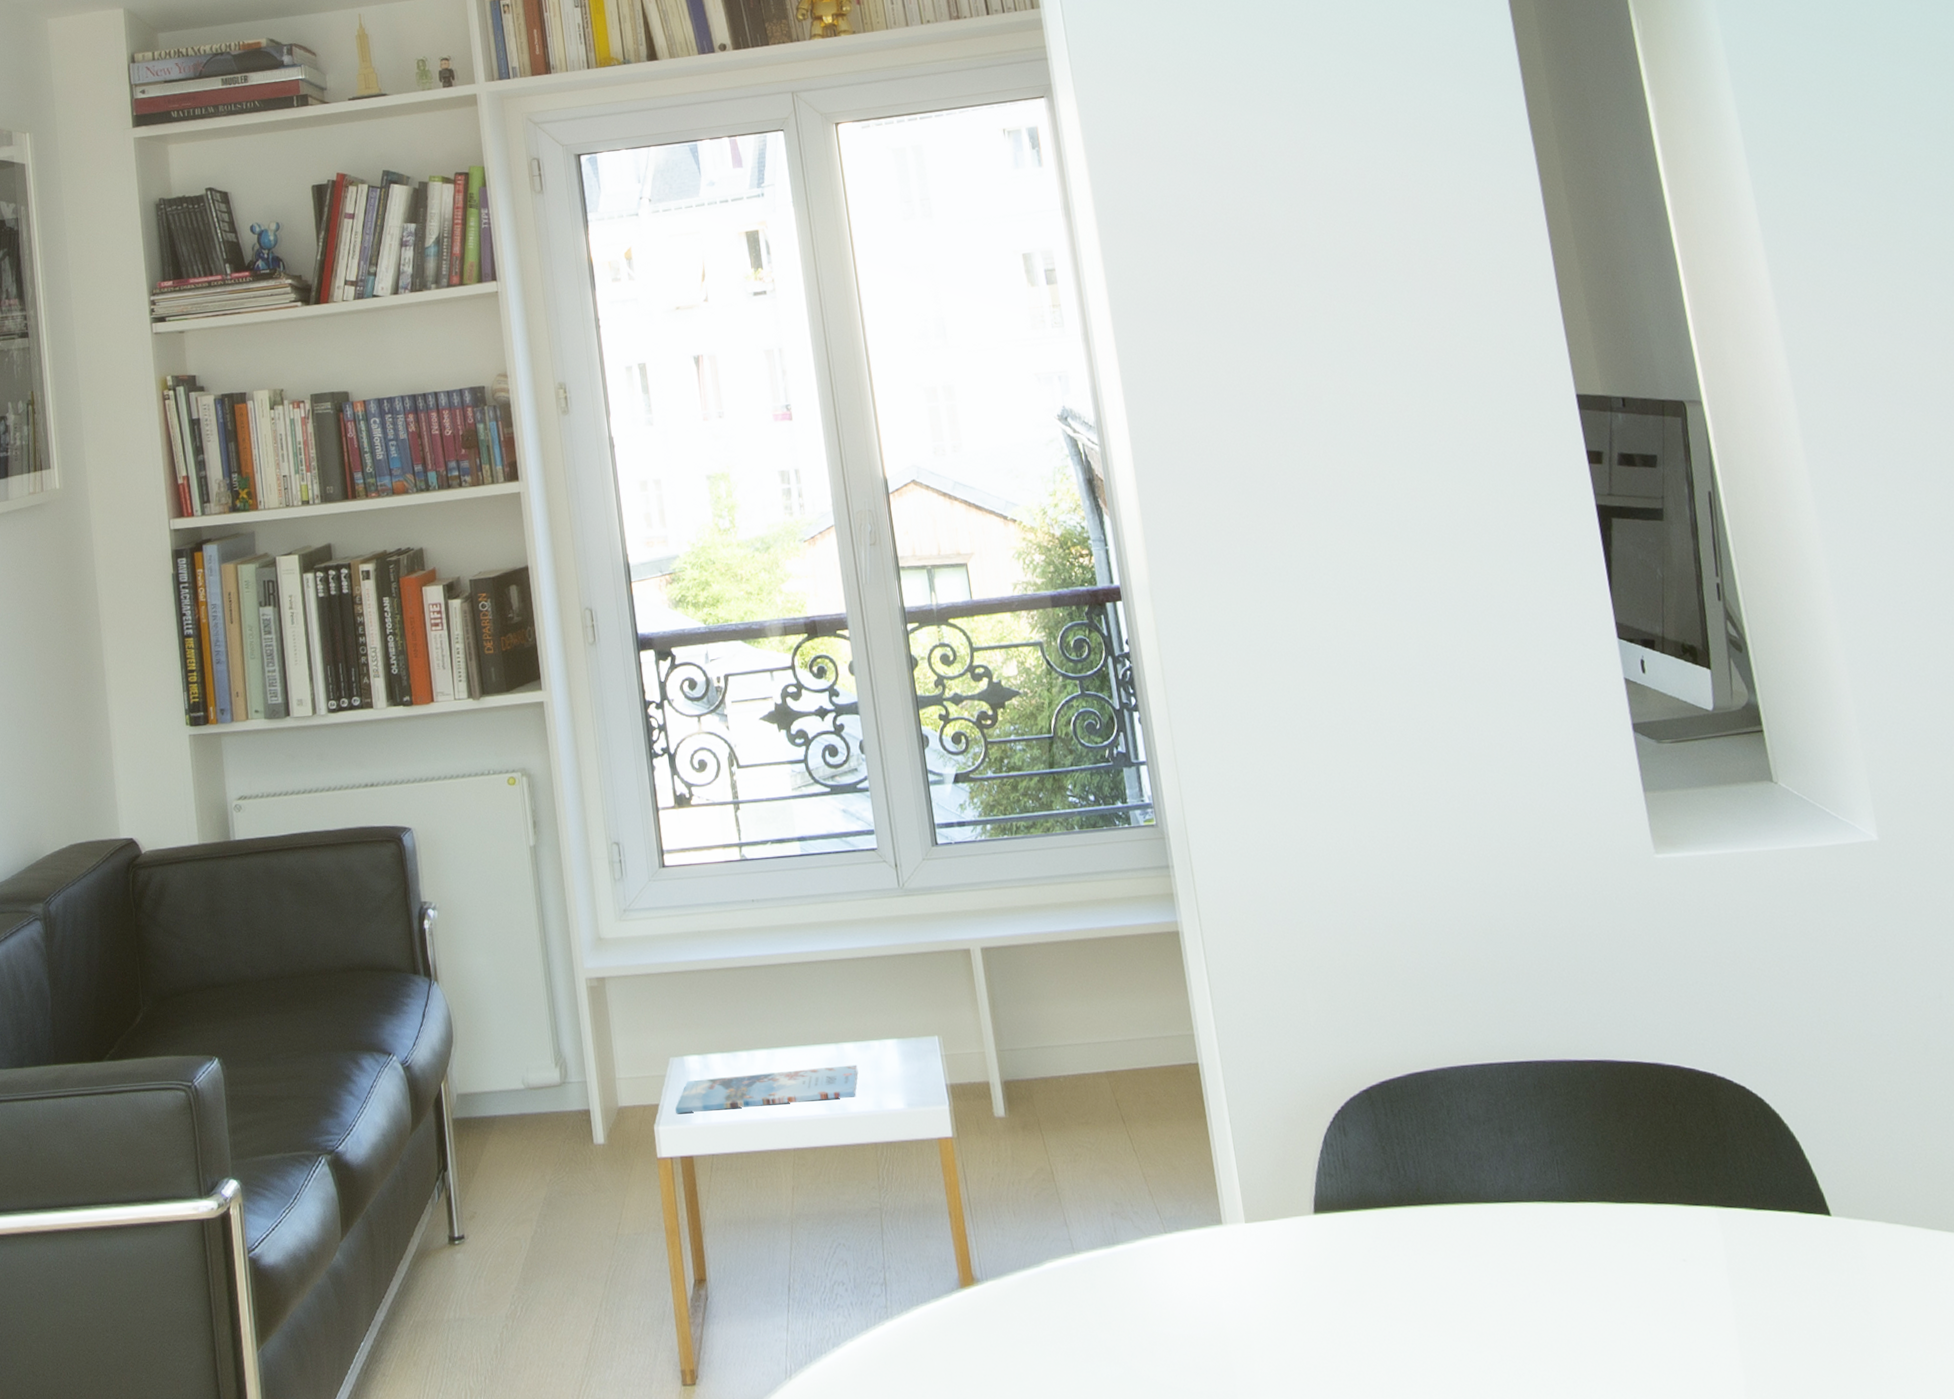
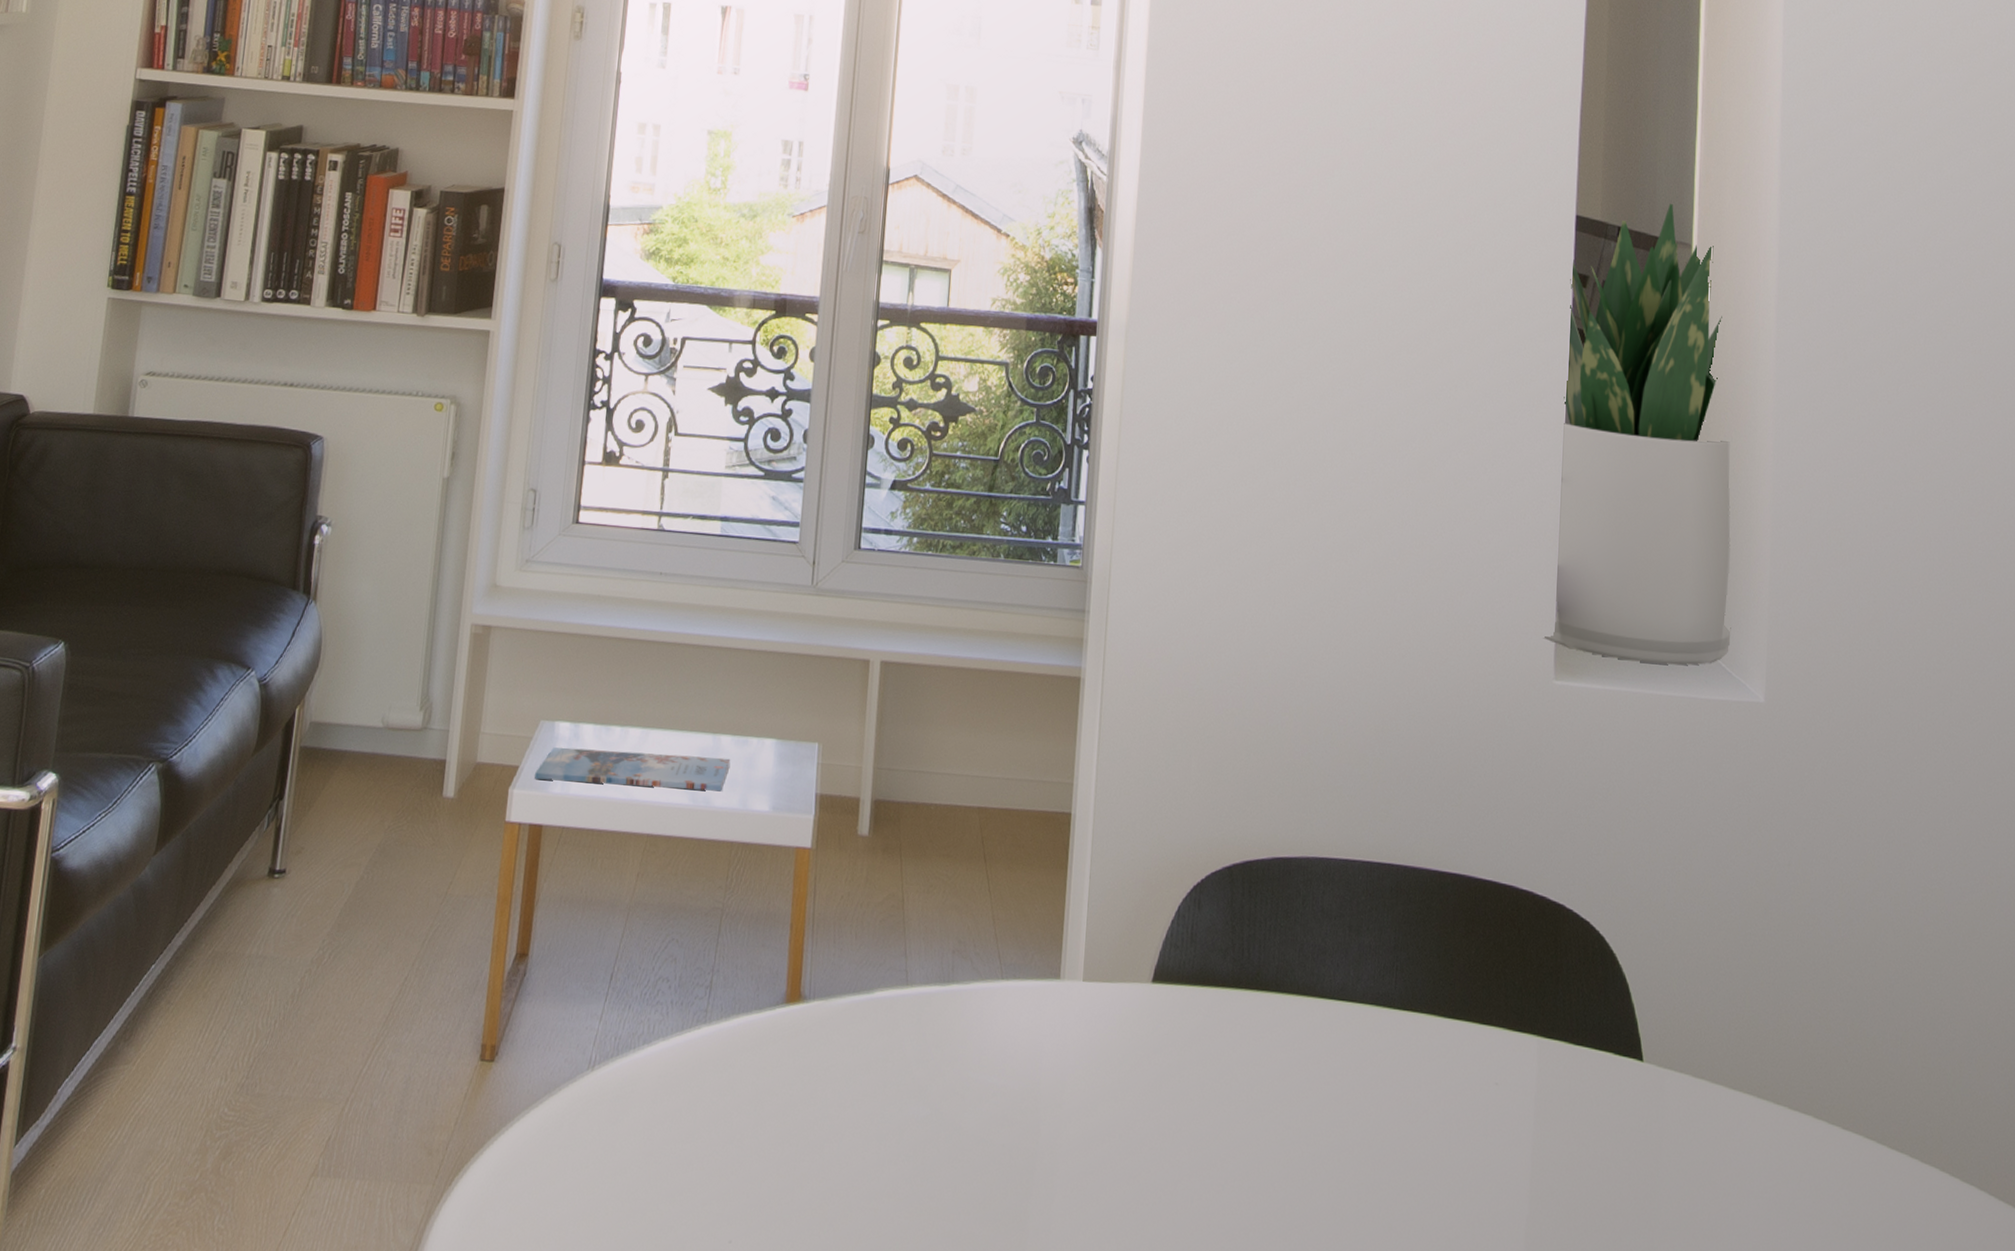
planter: none [1583,365,1829,823] -> present [1543,204,1731,665]

